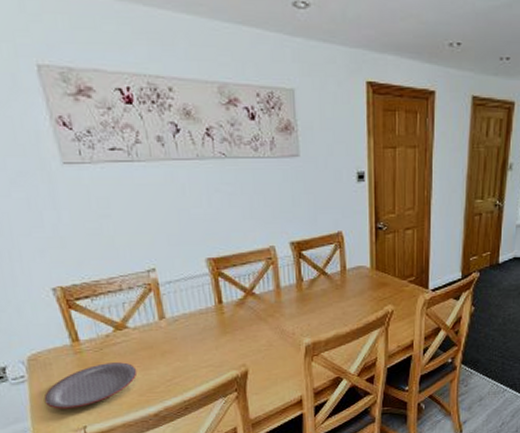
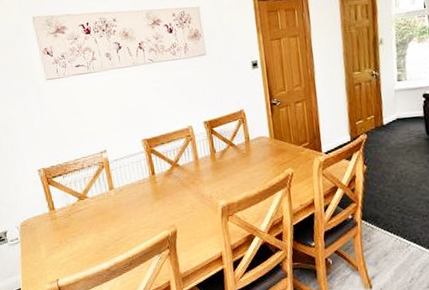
plate: present [43,362,138,409] -> none [30,225,95,265]

